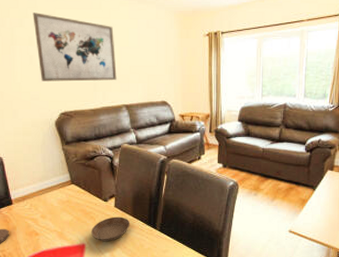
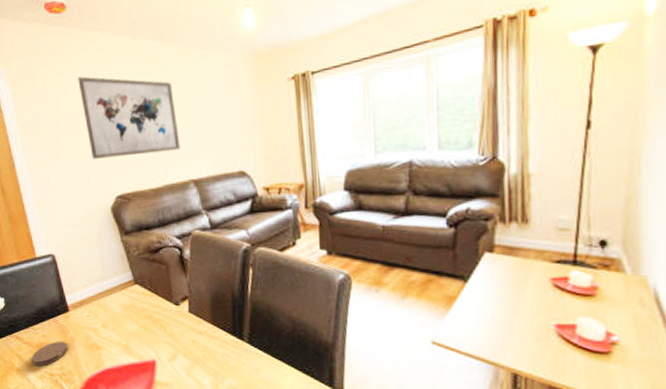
saucer: present [91,217,130,242] -> none [162,324,210,358]

